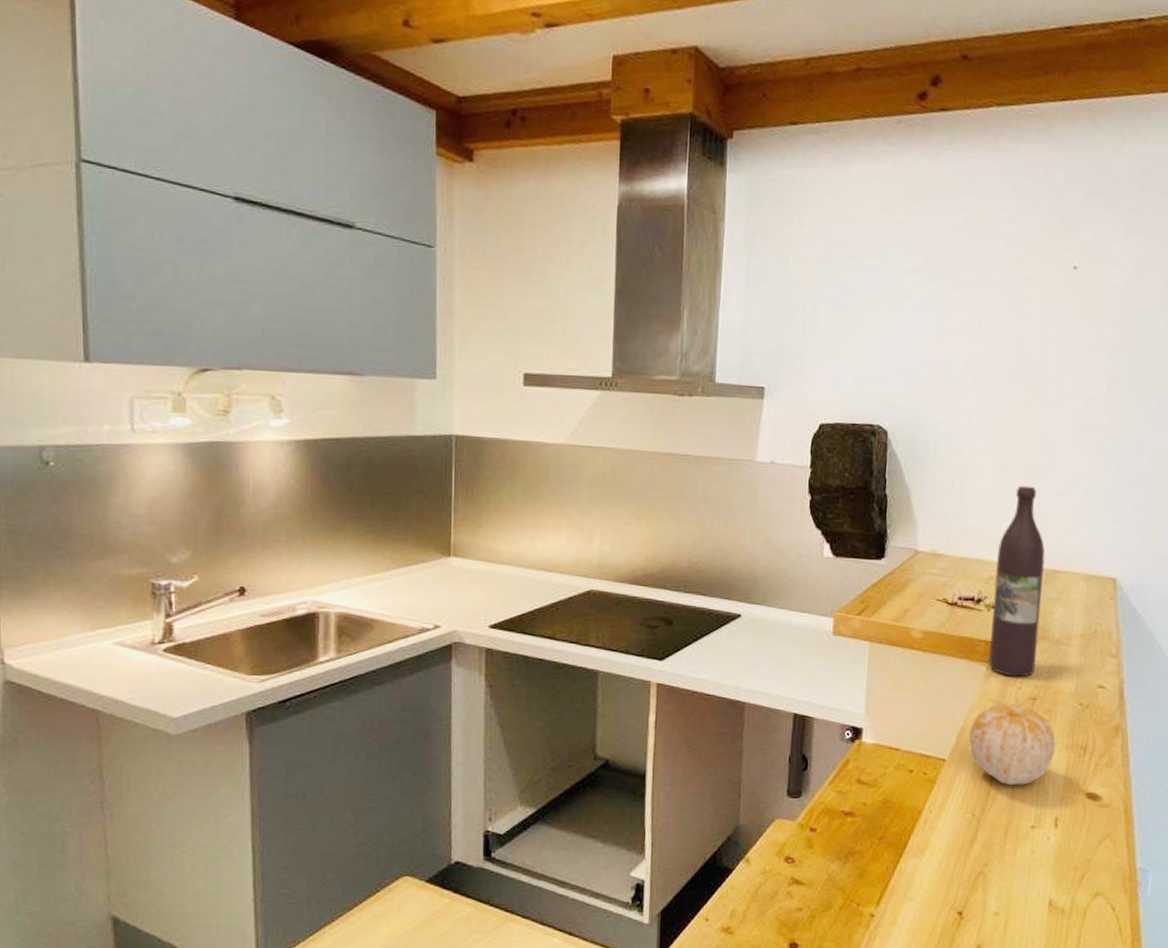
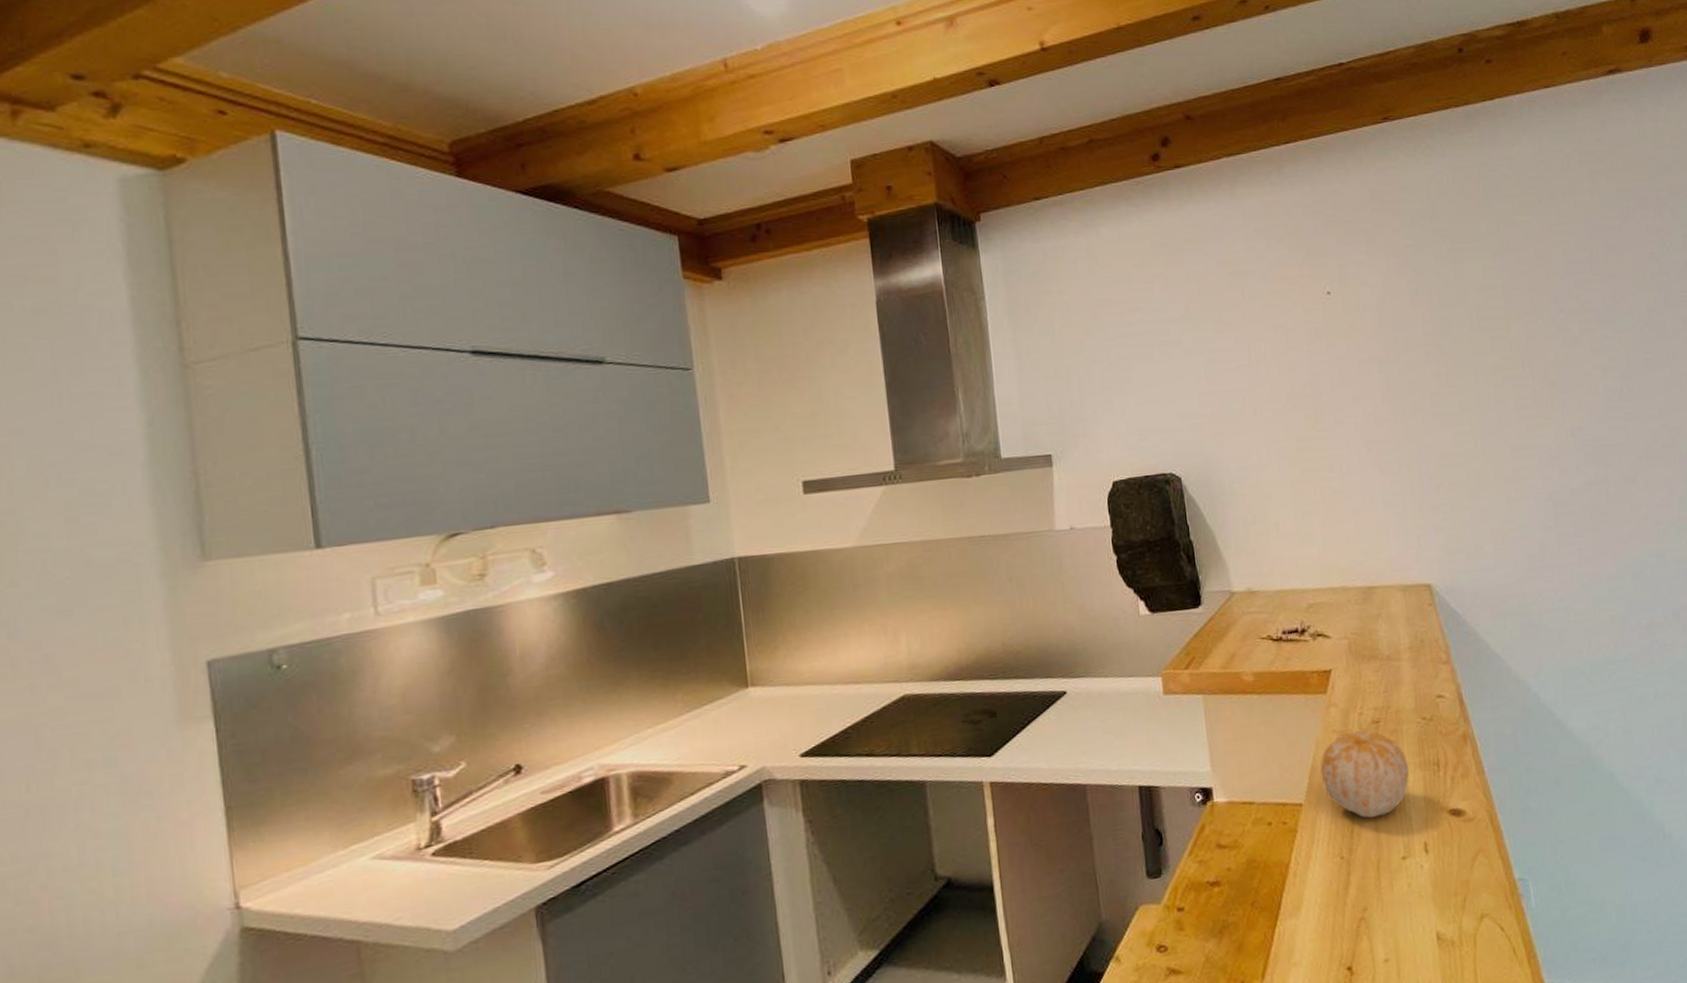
wine bottle: present [988,485,1046,677] -> none [1311,507,1372,703]

